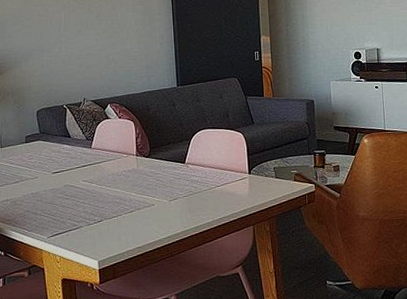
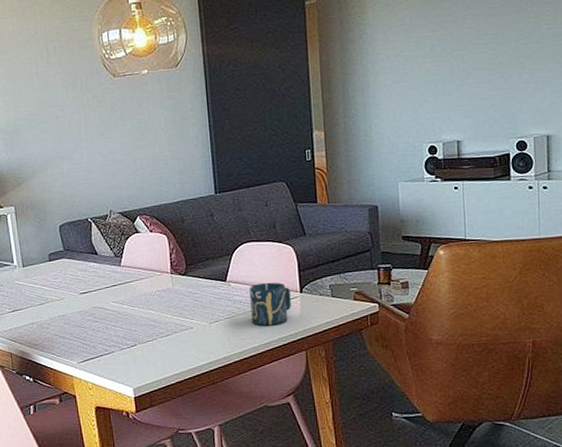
cup: none [205,164,241,204] -> present [249,282,291,326]

